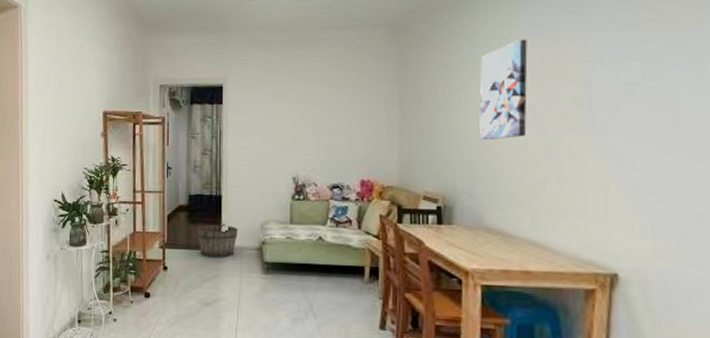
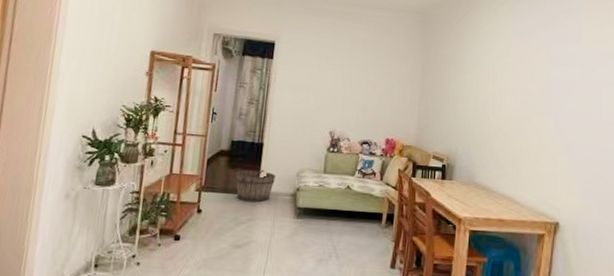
wall art: present [479,39,528,141] -> none [477,40,514,115]

